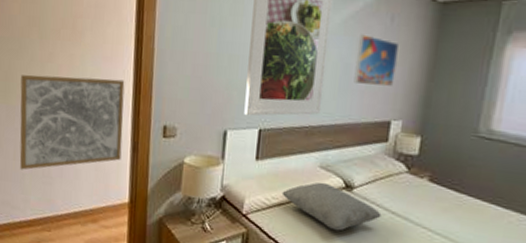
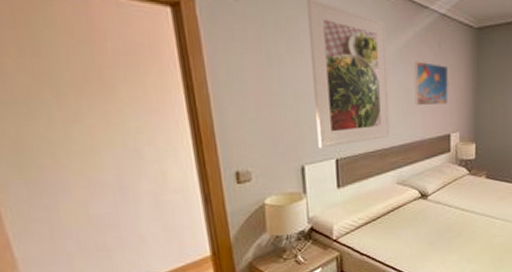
wall art: present [19,75,125,170] -> none [38,131,193,250]
cushion: present [282,182,382,231] -> none [366,196,454,235]

